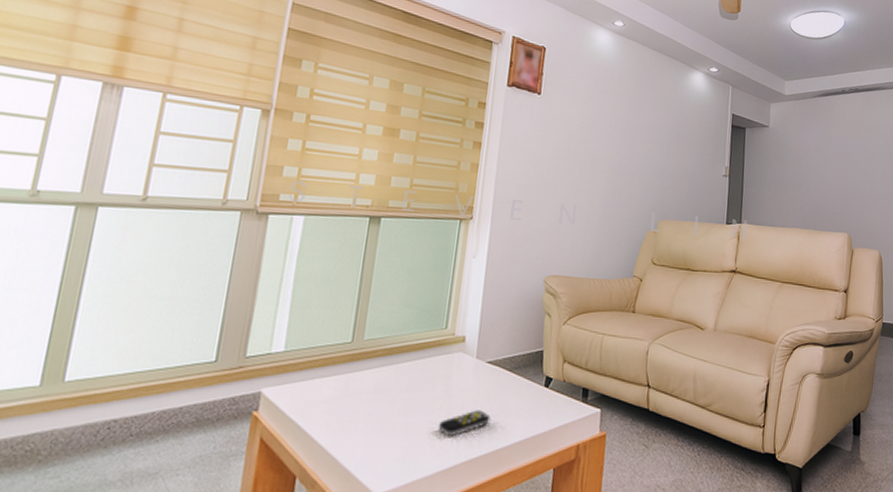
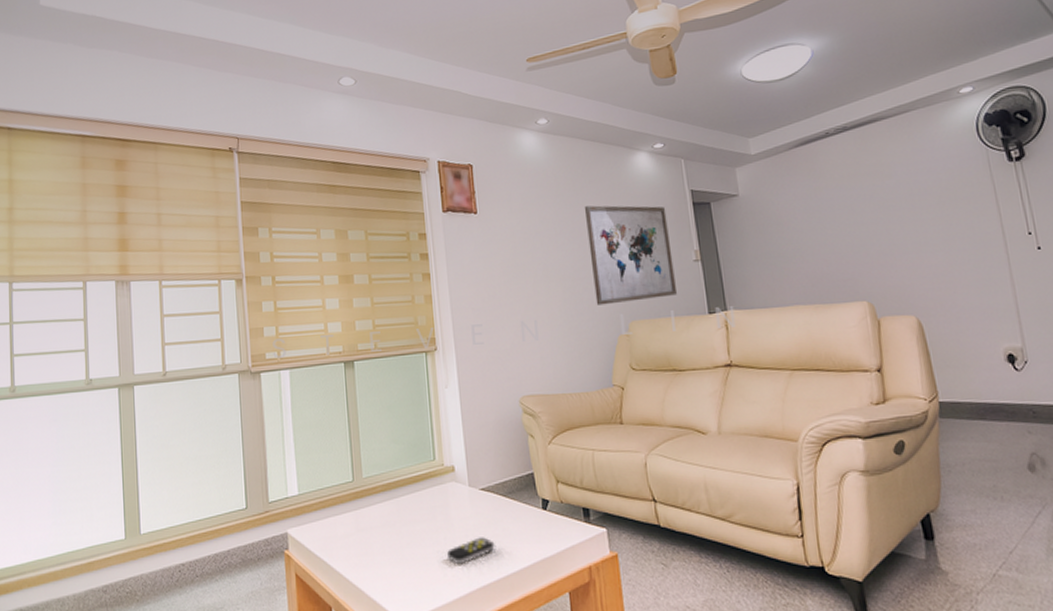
wall art: none [633,109,709,204] -> present [584,205,678,305]

